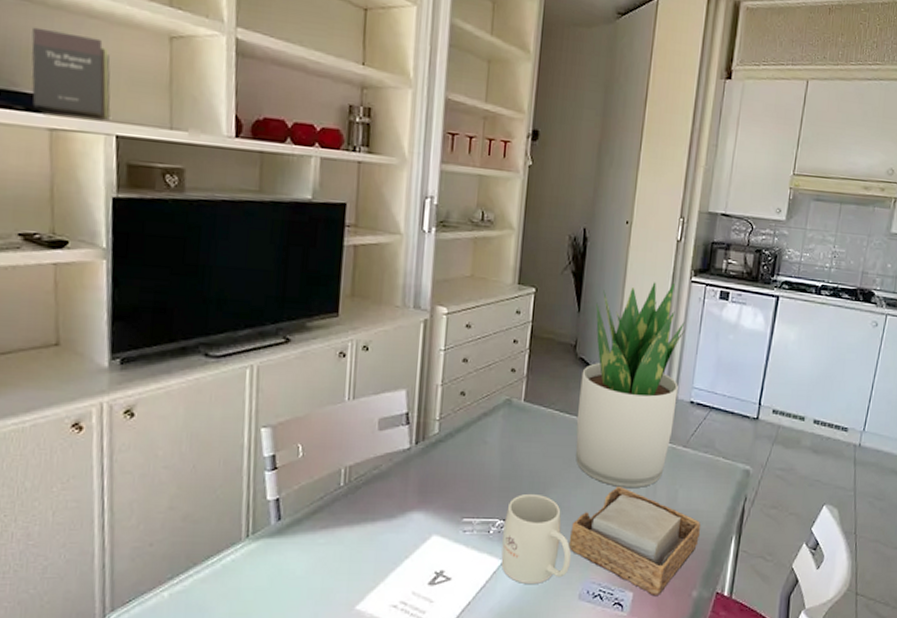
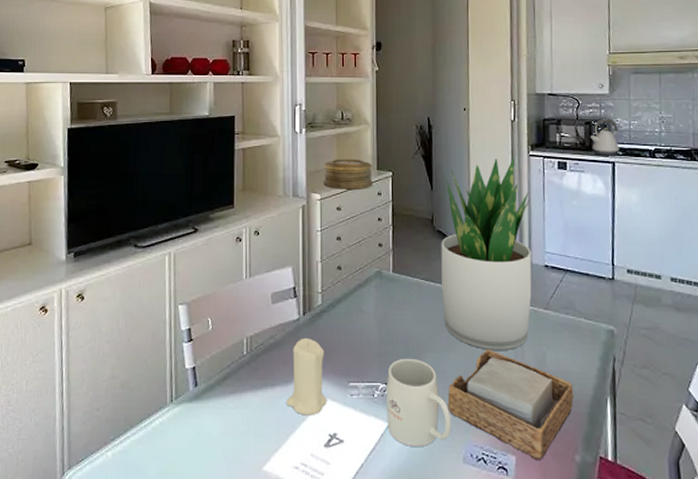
books: present [31,27,111,122] -> none [15,13,66,74]
candle: none [387,469,438,553] -> present [286,337,327,416]
decorative box: none [452,267,513,306] -> present [323,159,372,191]
kettle: none [758,248,789,291] -> present [591,119,620,157]

